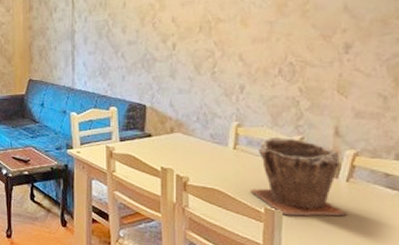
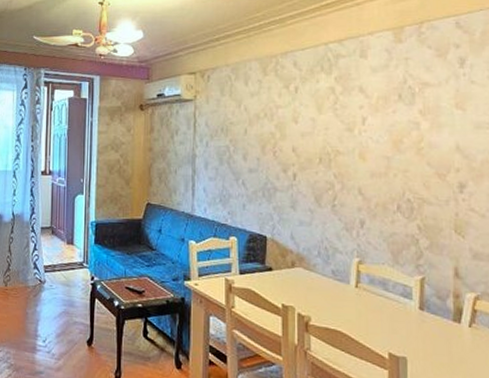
plant pot: present [250,136,348,217] -> none [373,275,472,365]

